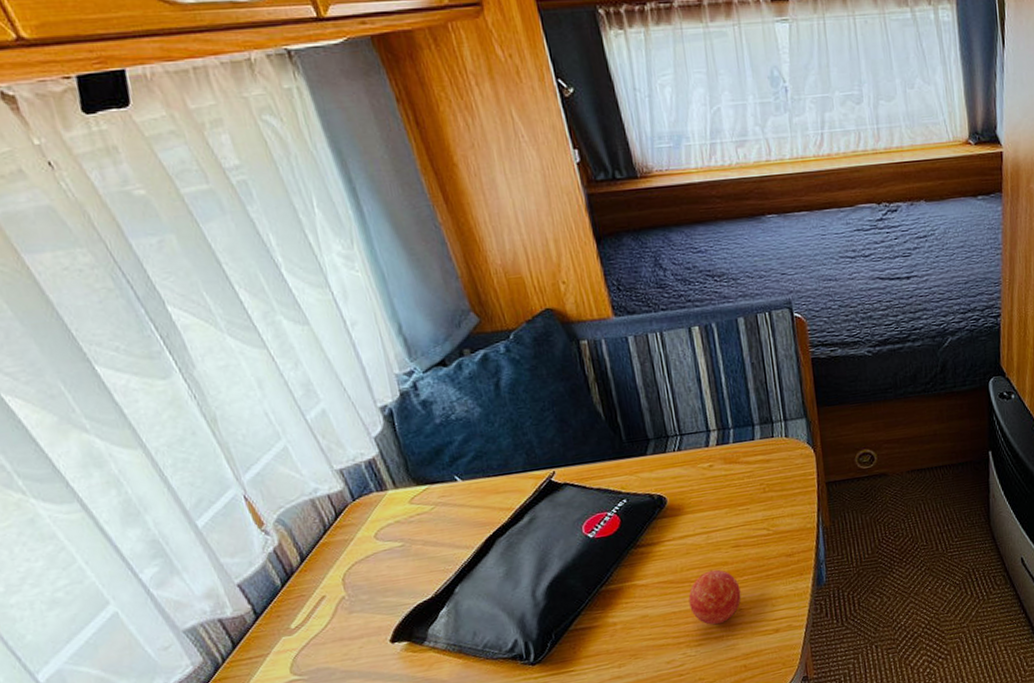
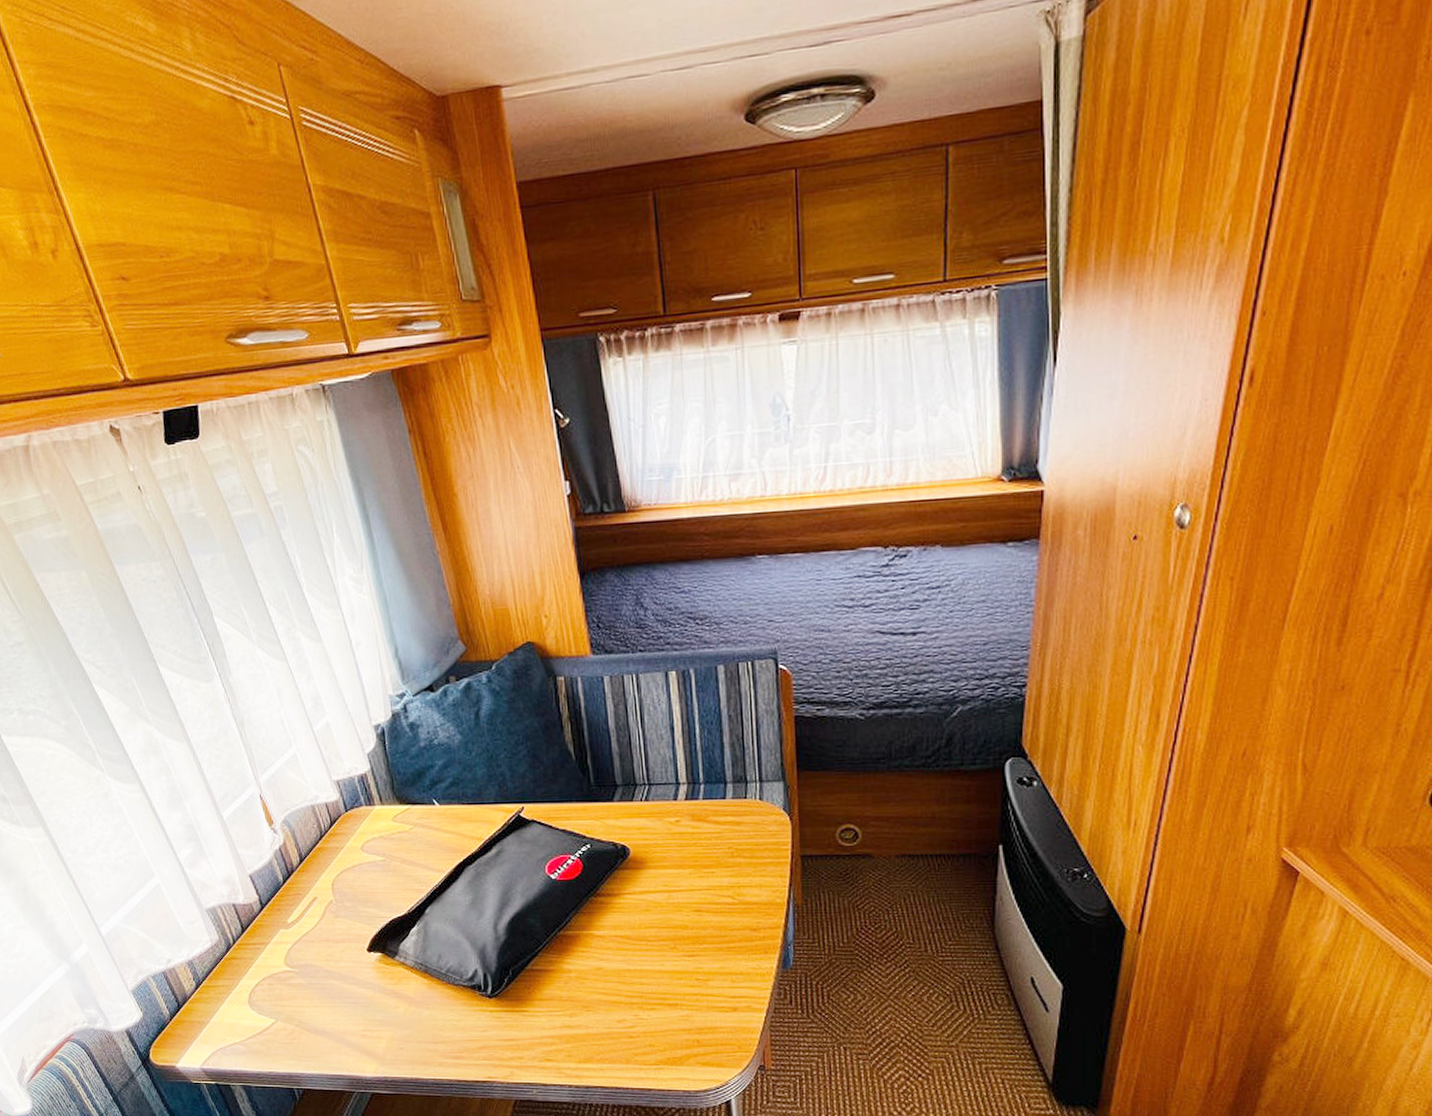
apple: present [688,569,741,625] -> none [644,932,699,991]

